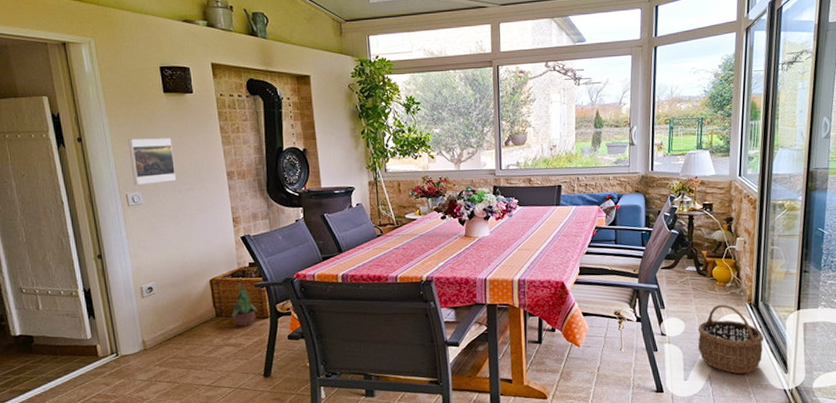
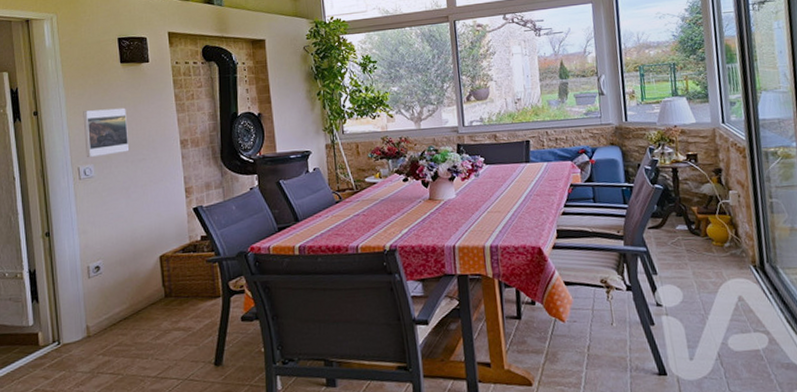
potted plant: present [231,281,258,327] -> none [181,256,210,308]
wicker basket: present [697,304,764,374] -> none [698,267,778,351]

